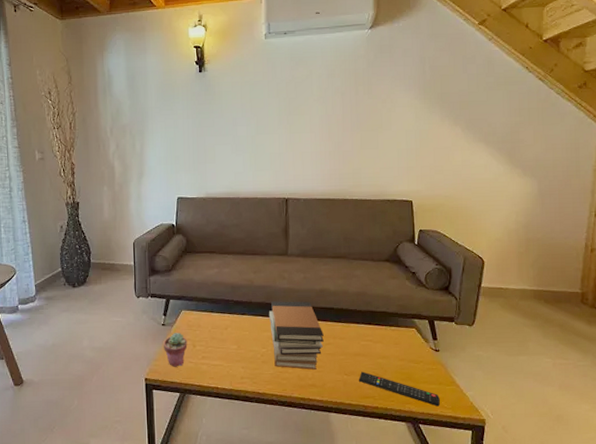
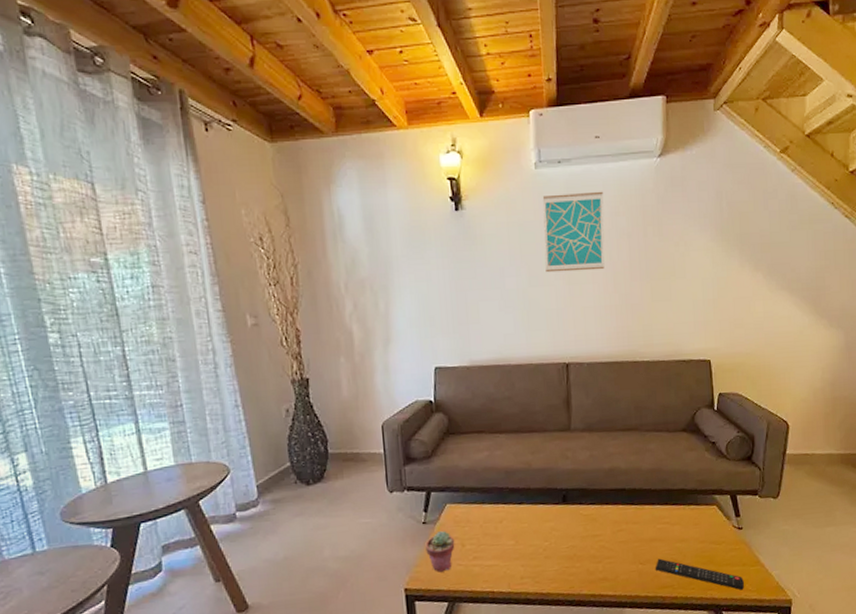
book stack: present [269,301,324,370] -> none [551,483,615,562]
wall art: none [270,57,322,123] -> present [542,191,605,273]

